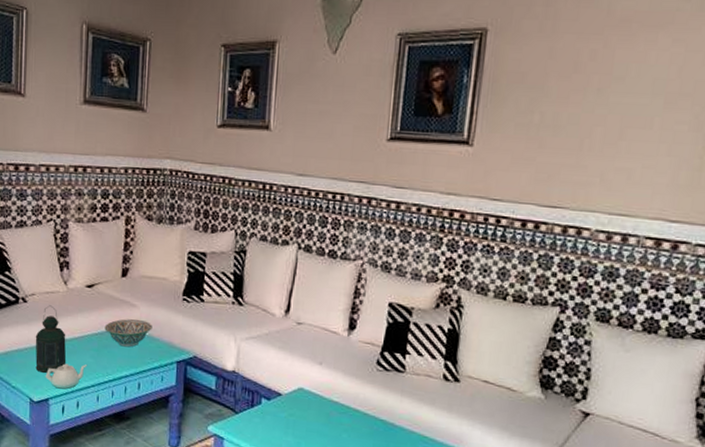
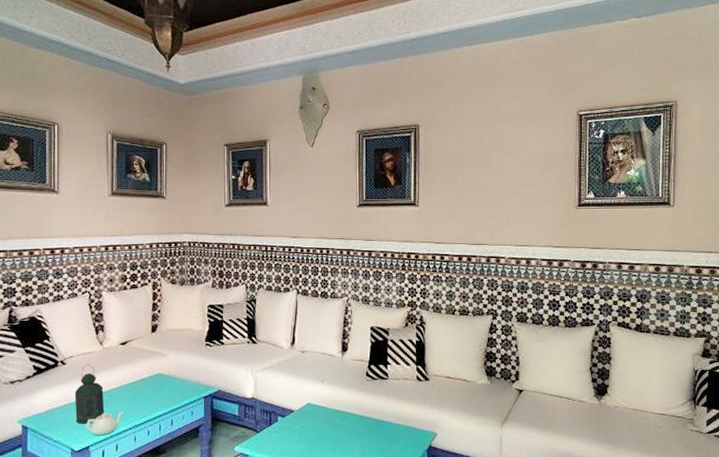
decorative bowl: present [104,319,153,347] -> none [138,366,181,391]

